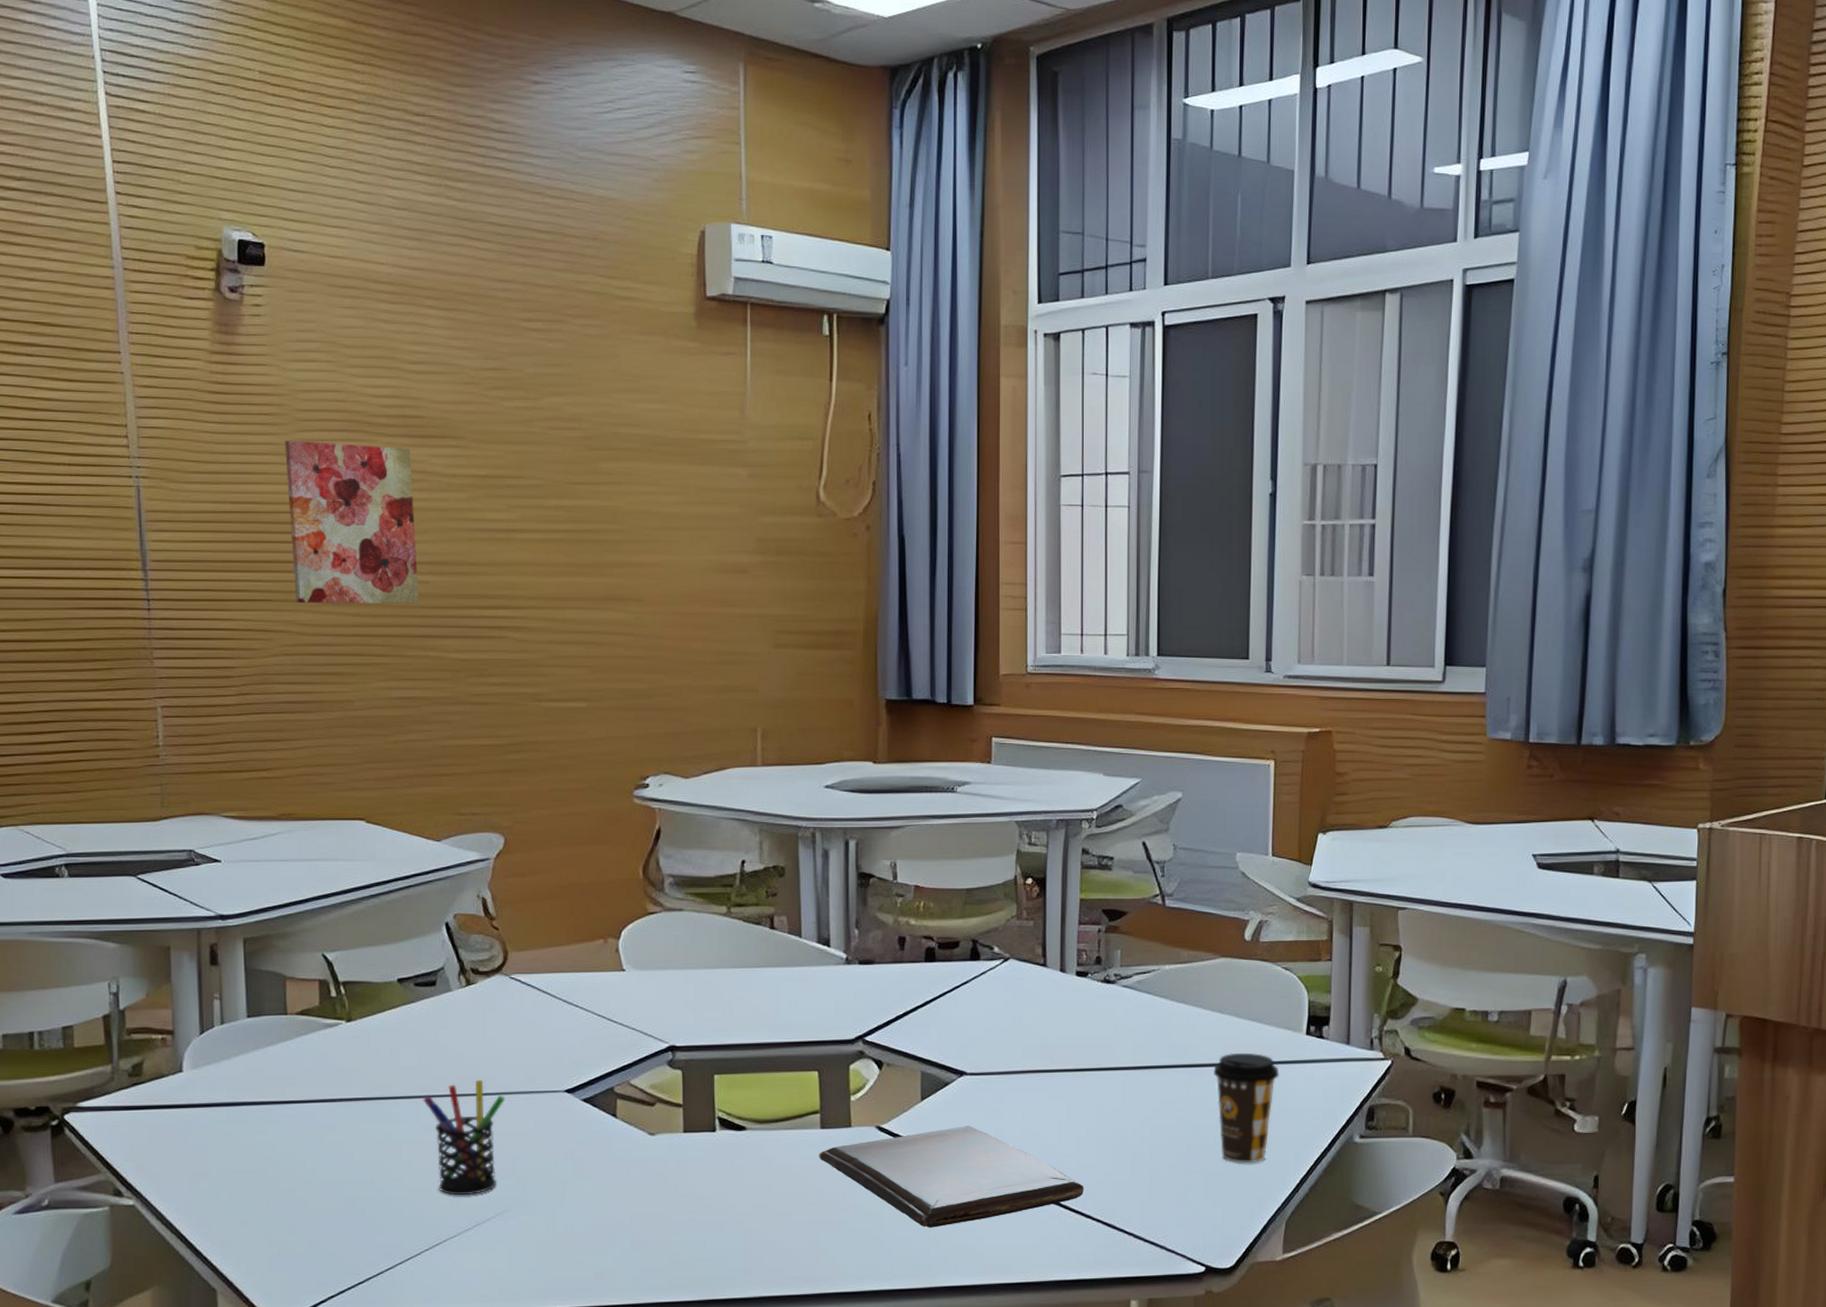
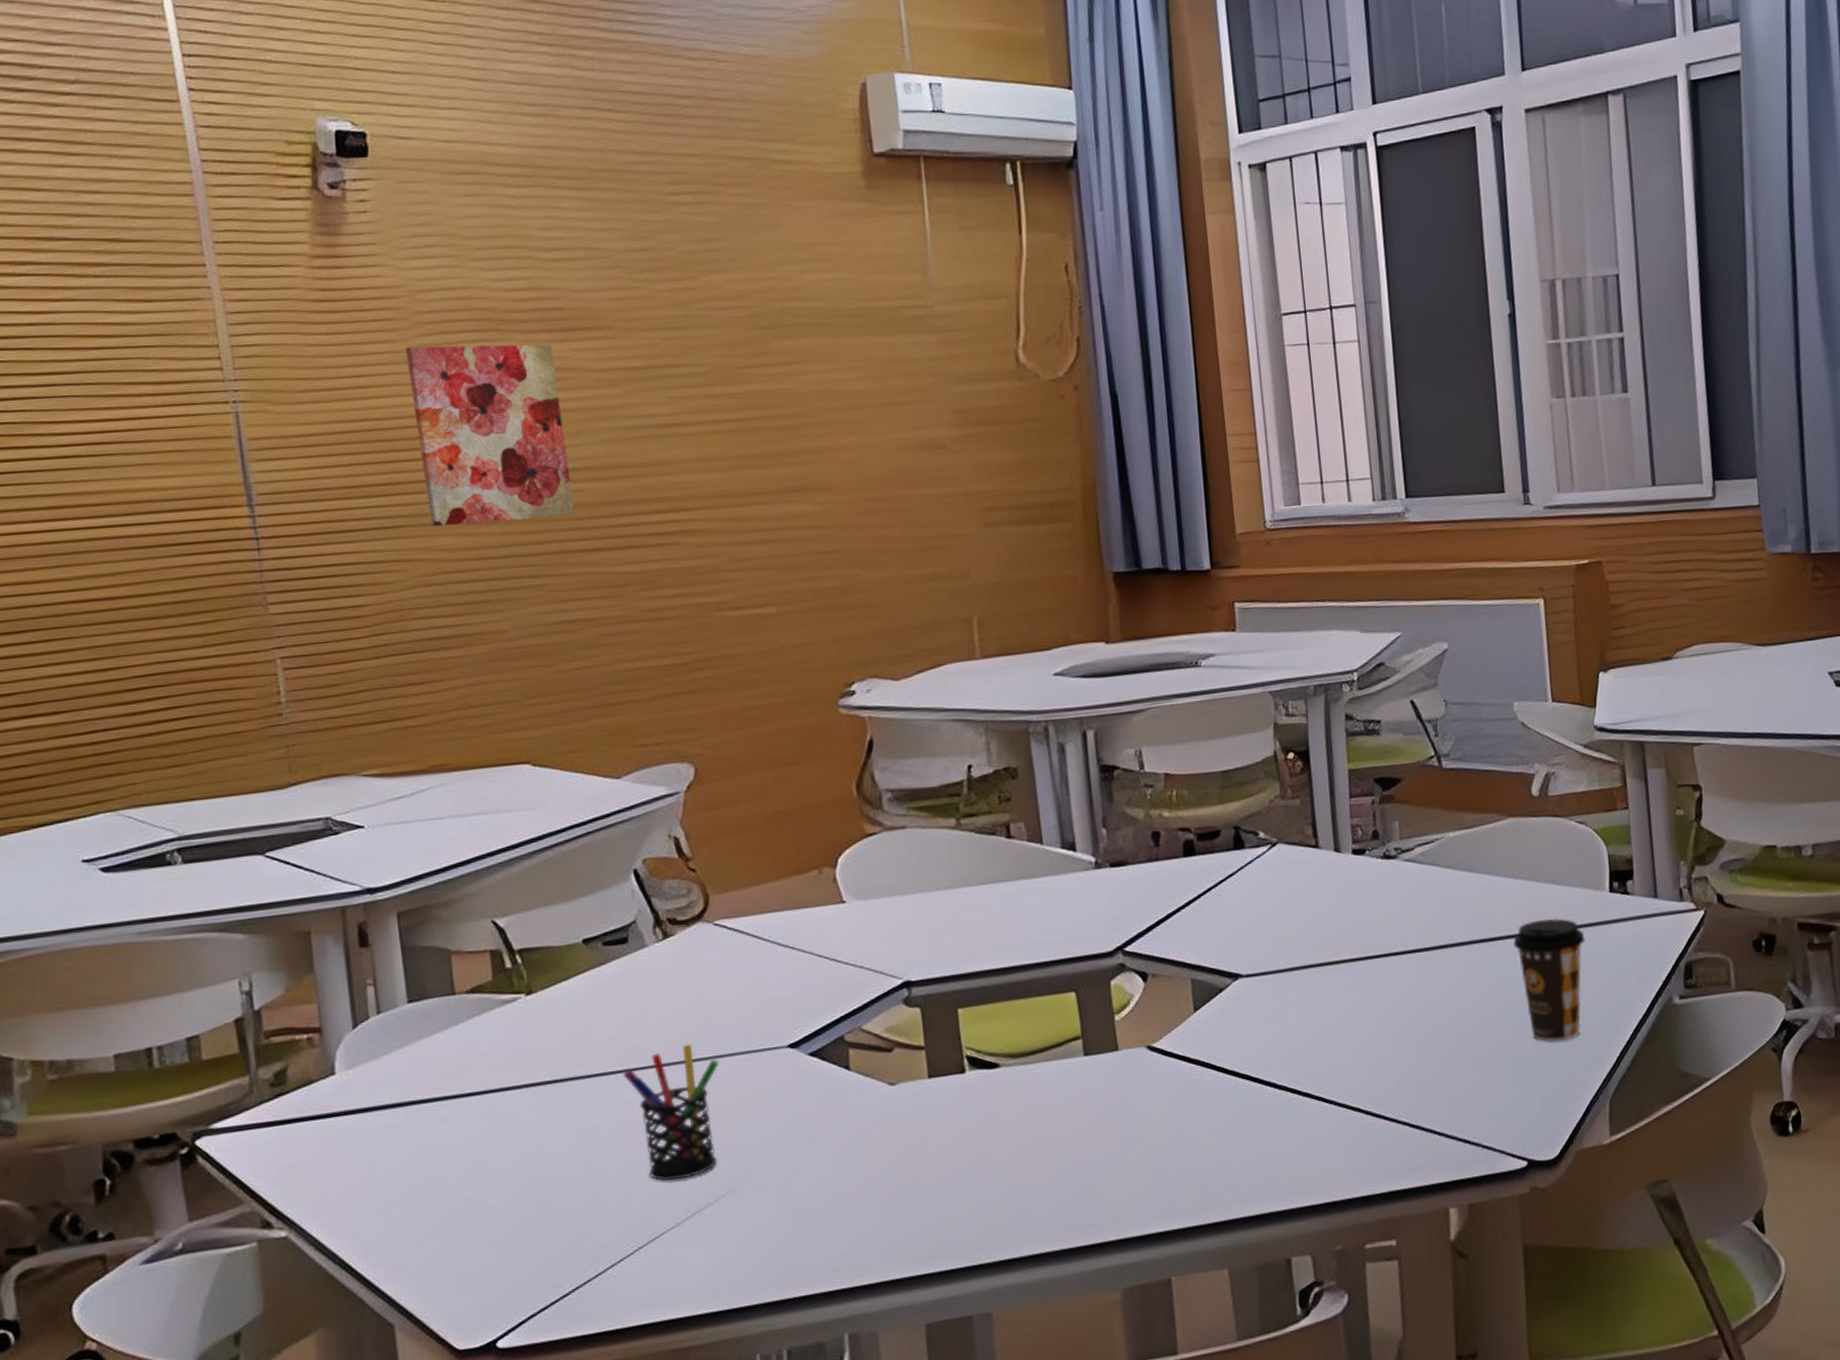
book: present [819,1126,1085,1228] -> none [1085,1034,1386,1154]

